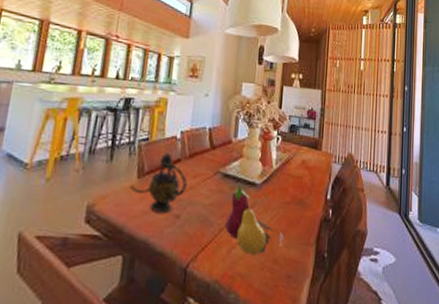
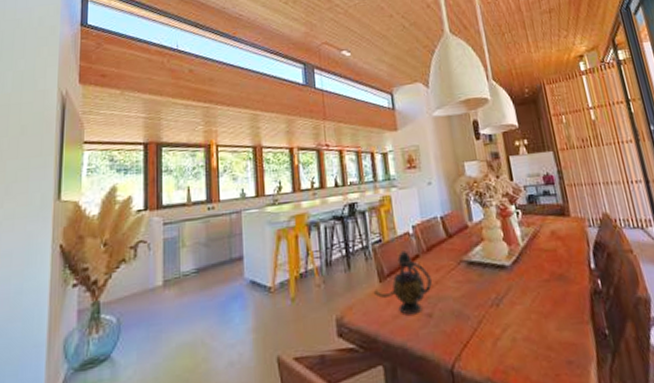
fruit: present [224,184,284,255] -> none [480,269,553,345]

